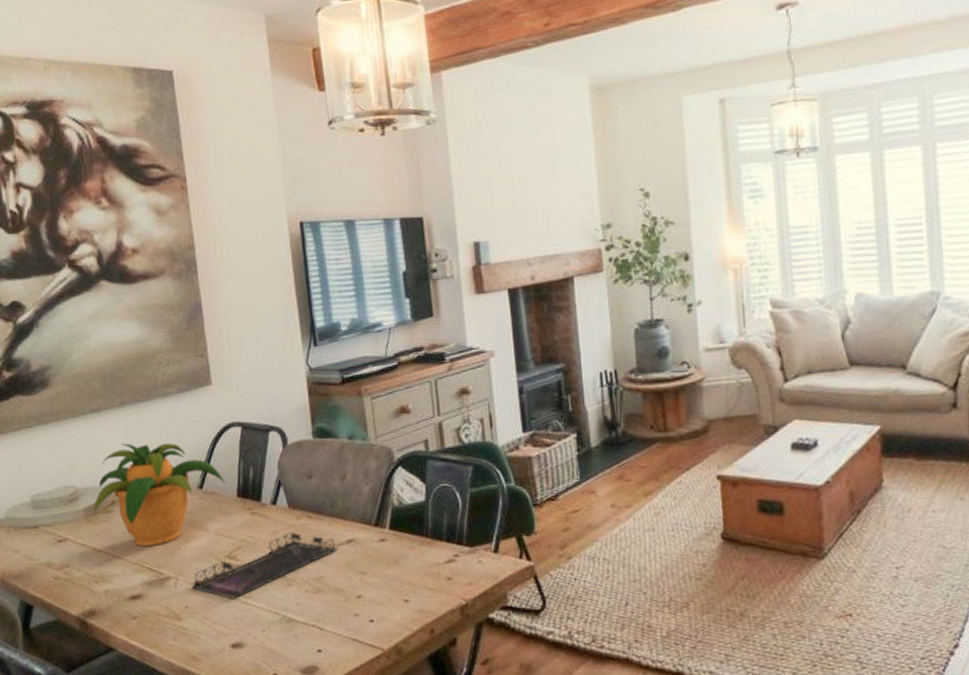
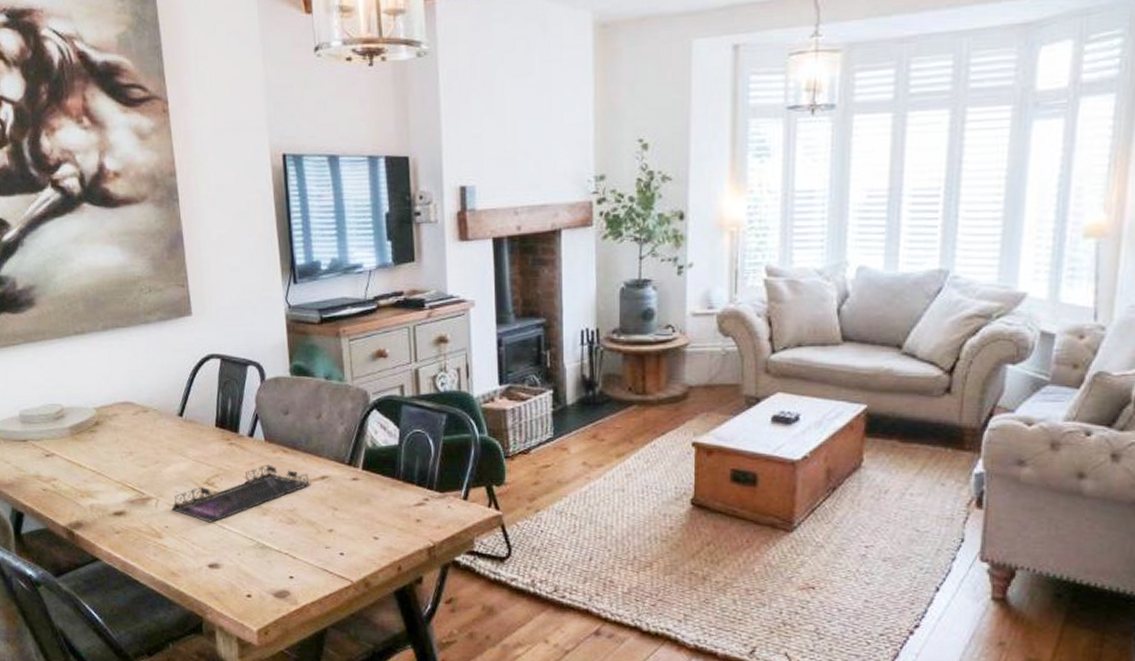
potted plant: present [93,442,226,546] -> none [78,367,205,467]

